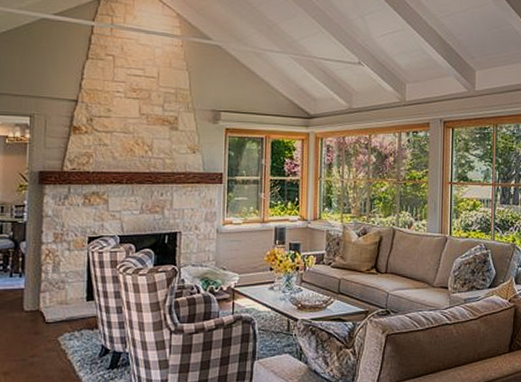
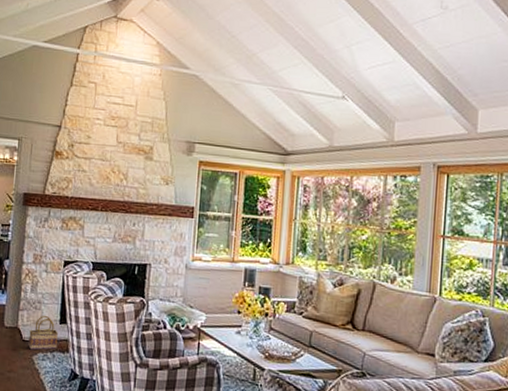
basket: none [52,295,85,331] -> present [28,316,58,350]

